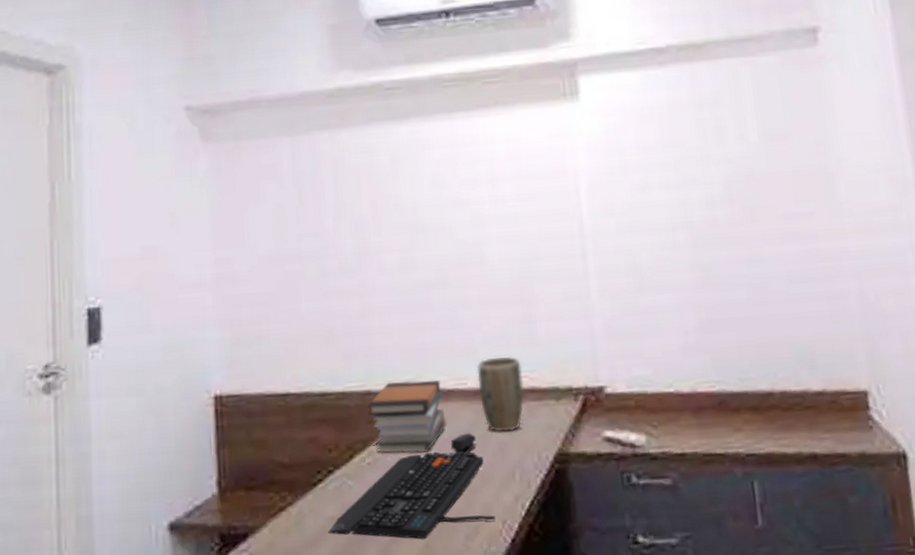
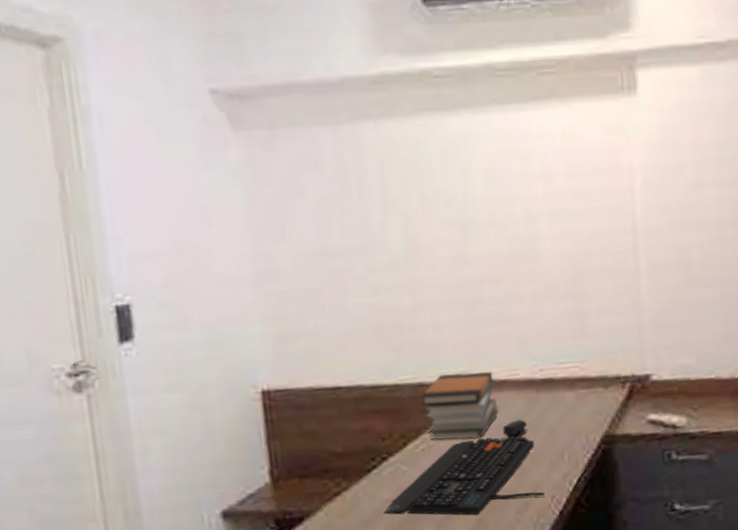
plant pot: present [477,356,524,432] -> none [529,348,574,418]

